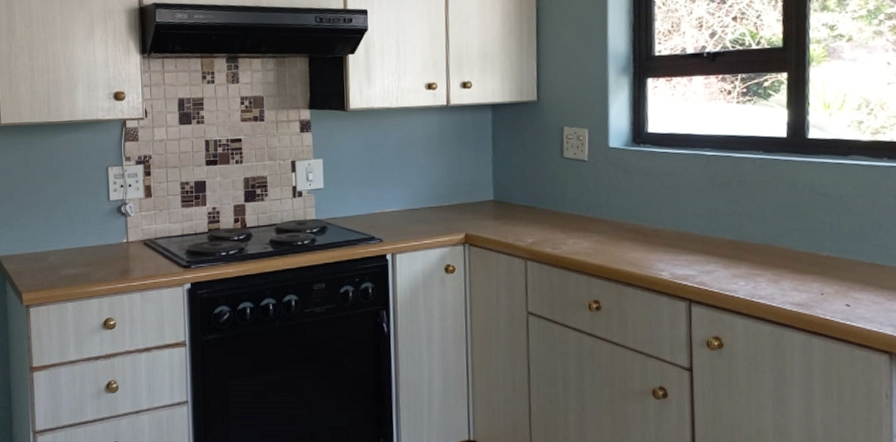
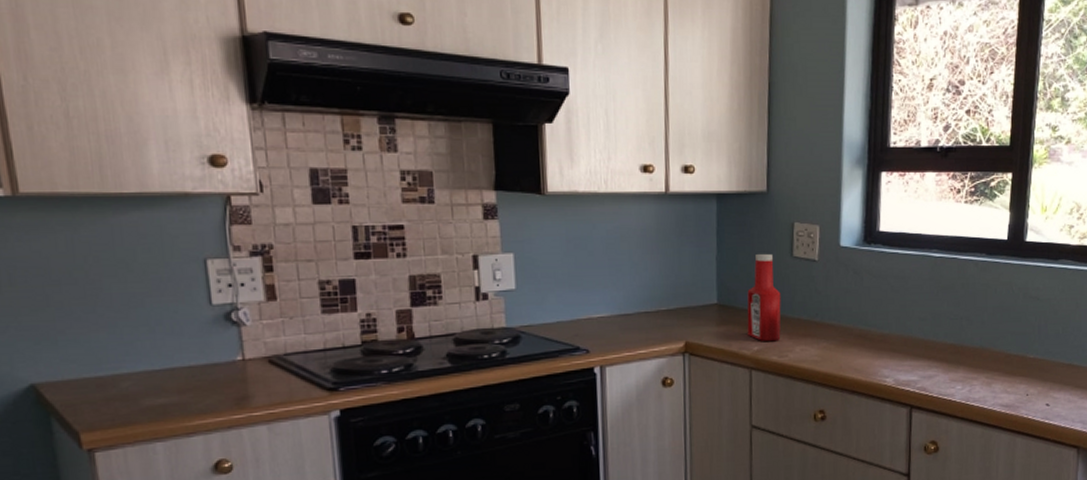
ketchup bottle: none [521,155,554,234] -> present [747,253,781,341]

